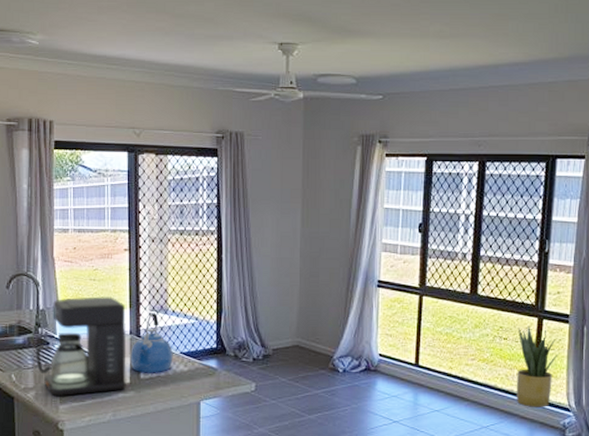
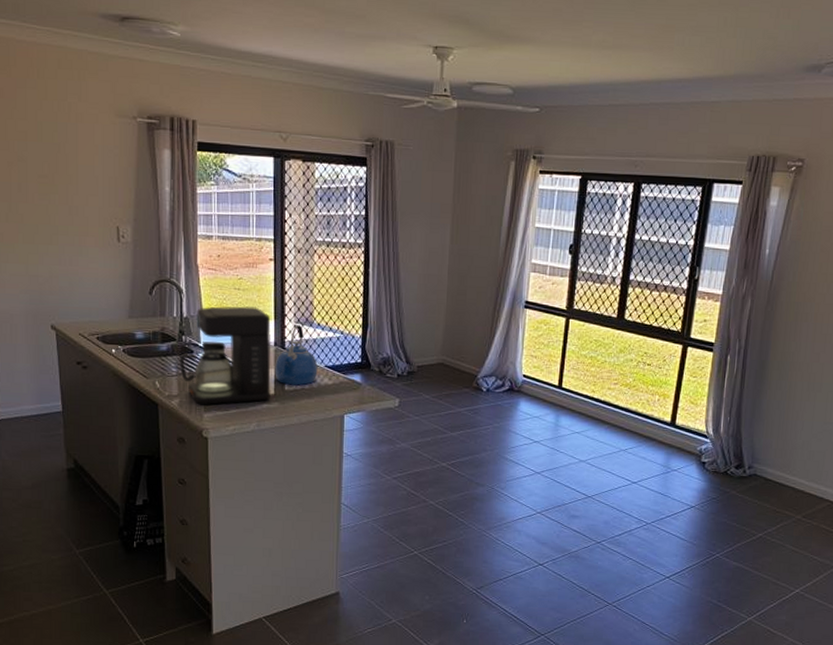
planter: present [516,325,560,409] -> none [655,352,702,434]

